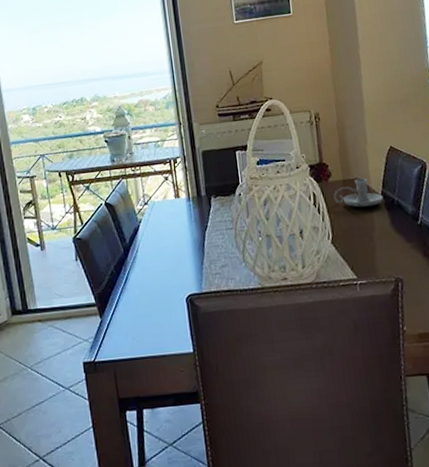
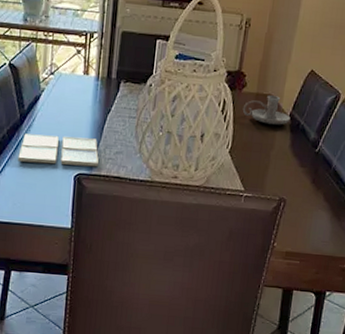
drink coaster: none [128,257,208,294] -> present [18,133,99,167]

